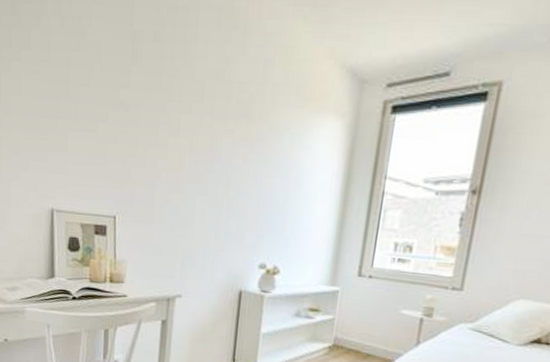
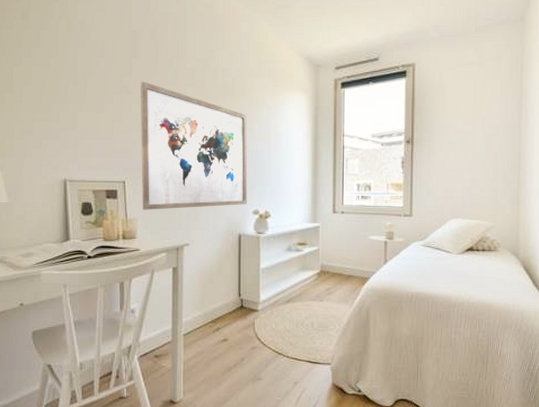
wall art: none [133,95,264,256] -> present [141,81,248,210]

